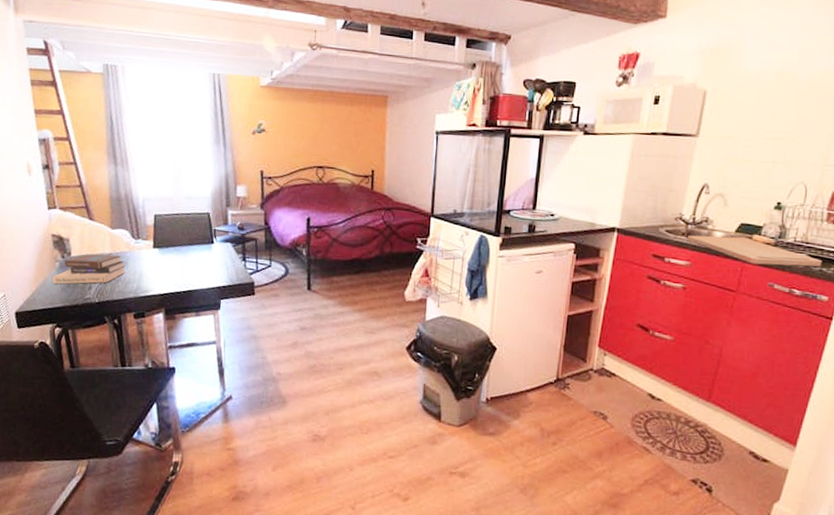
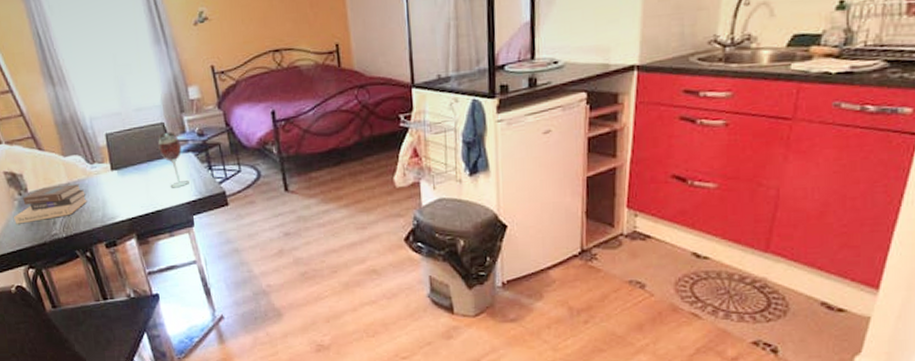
wineglass: none [200,221,223,273] -> present [158,131,189,188]
cutting board: present [687,235,822,267] -> none [726,51,903,83]

